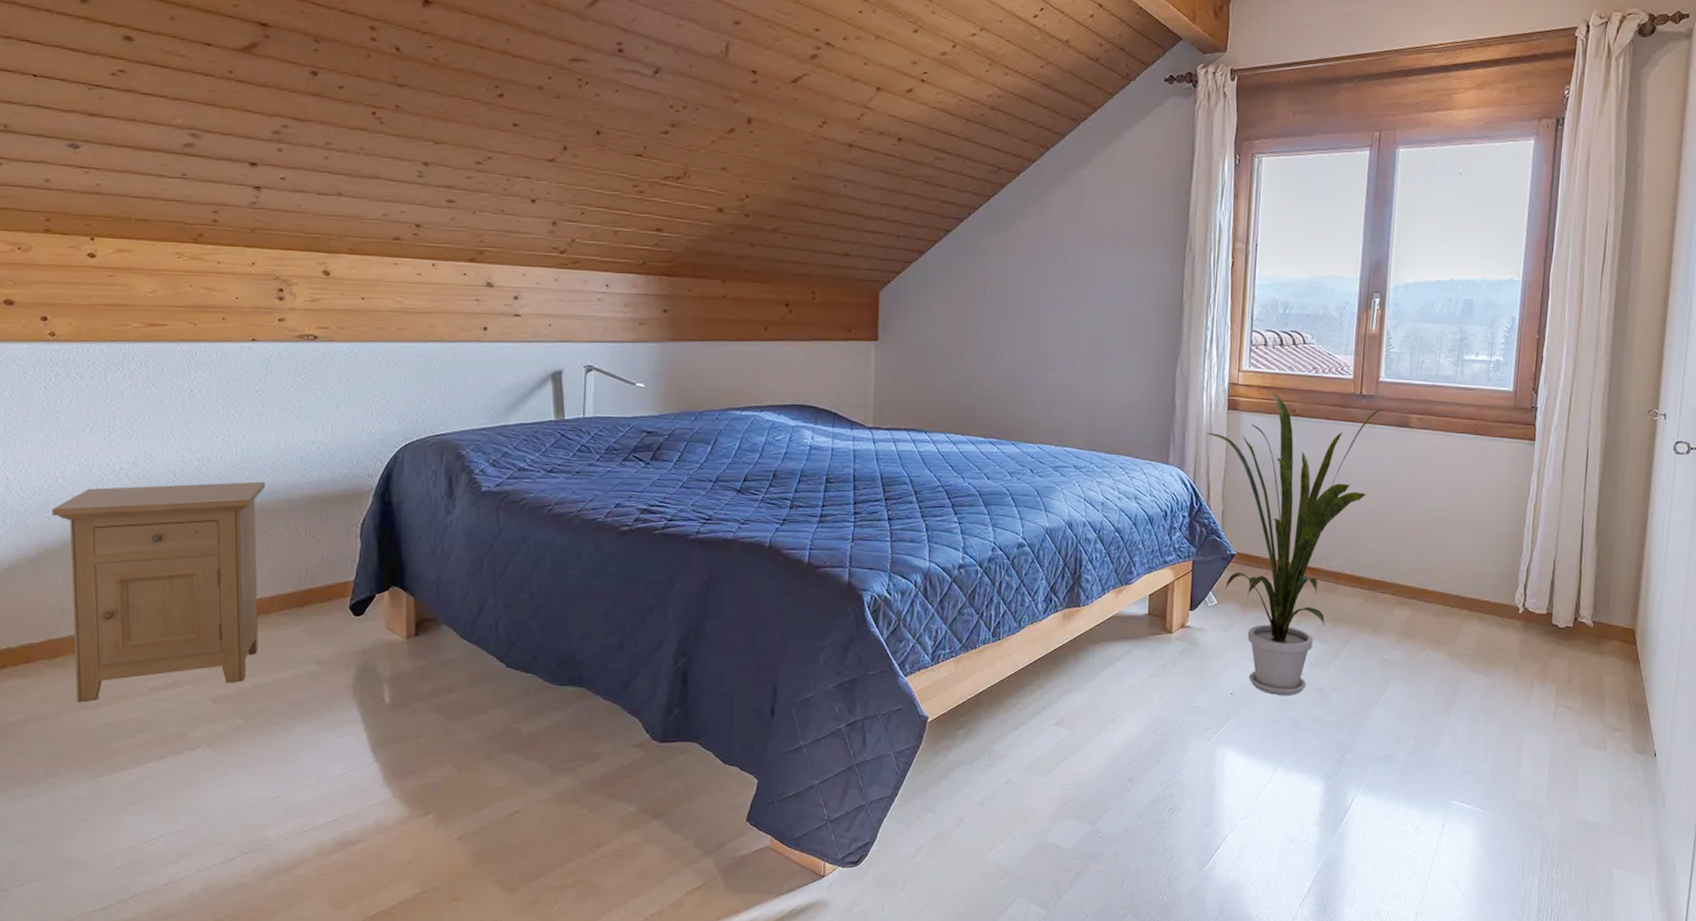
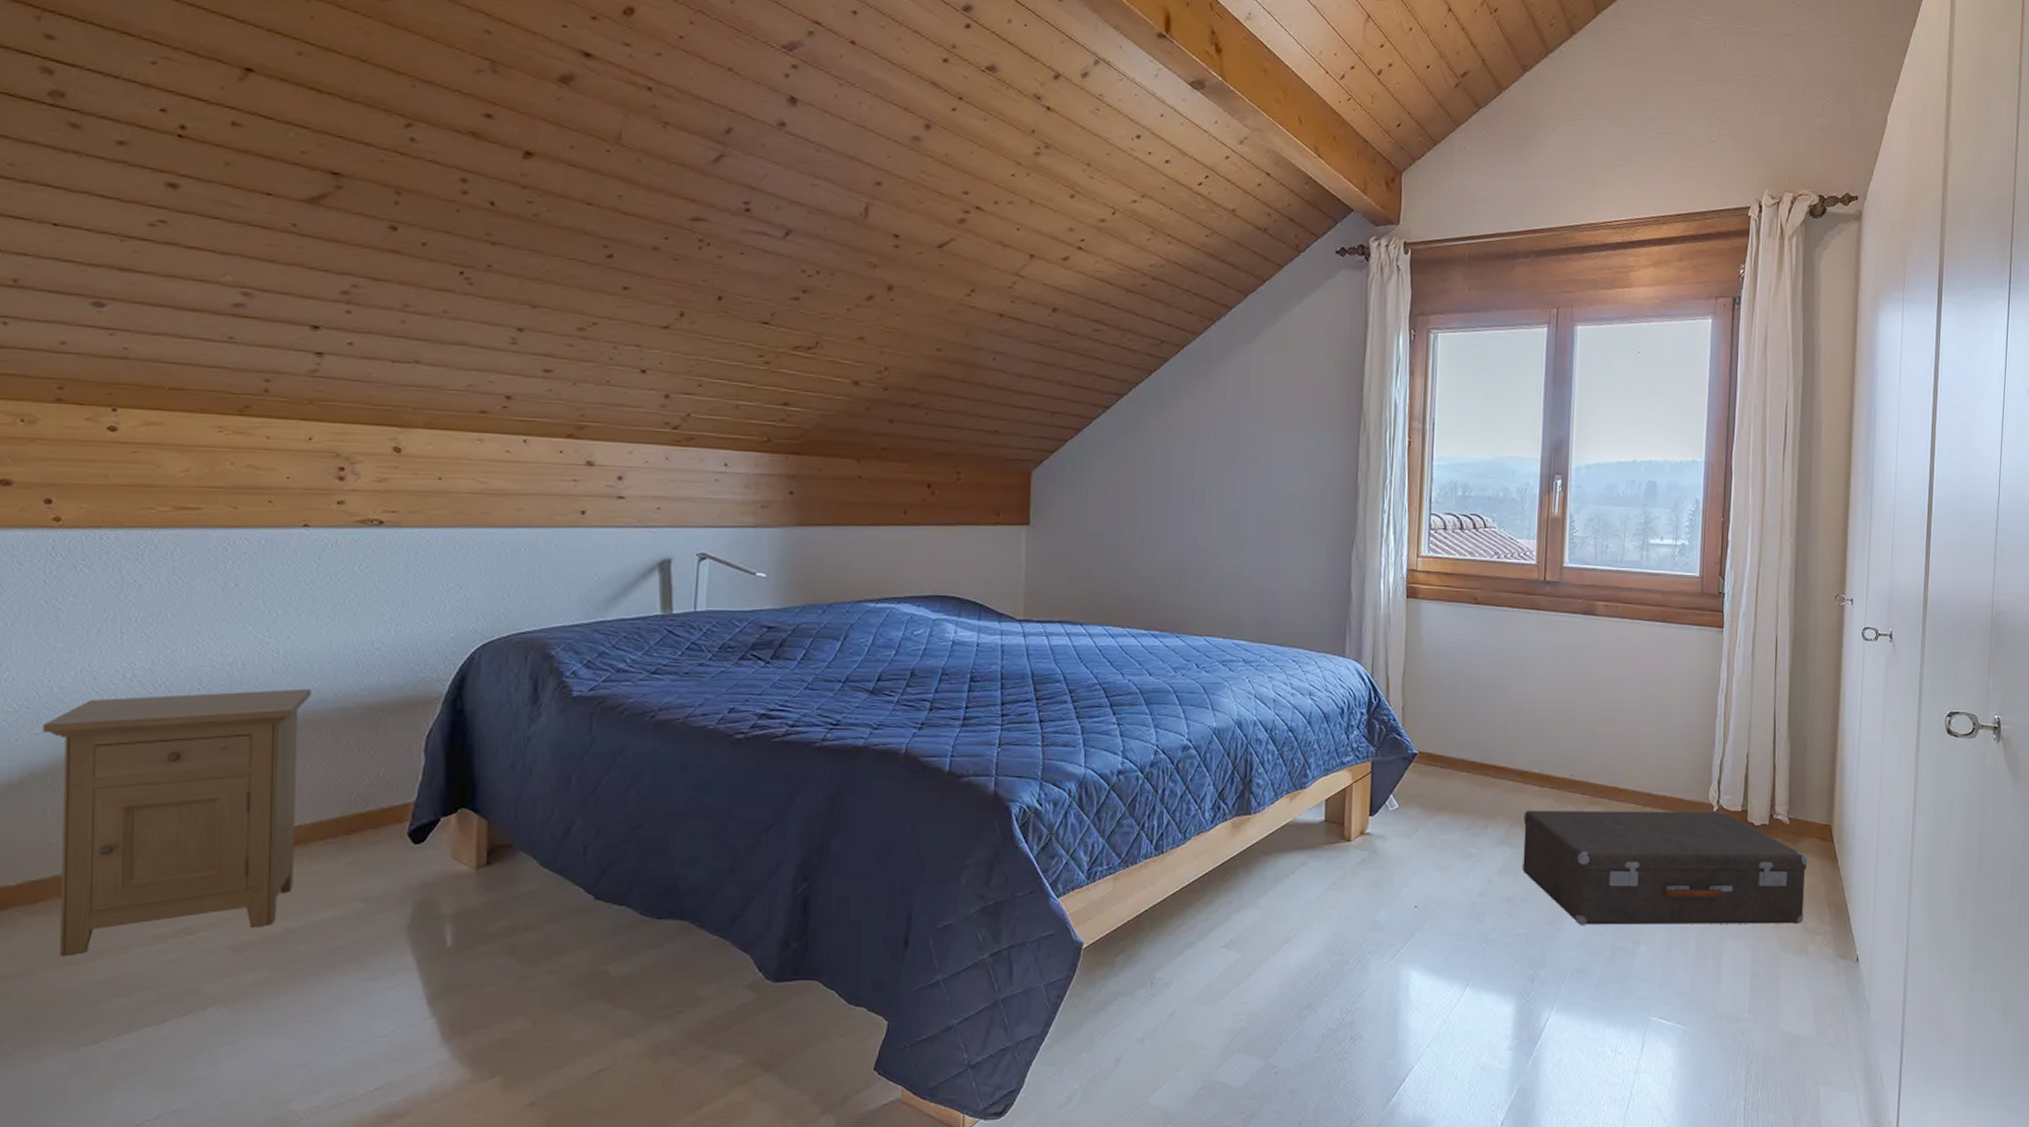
house plant: present [1205,392,1383,696] -> none [1383,579,1568,908]
suitcase: none [1333,607,1610,721] -> present [1523,809,1808,925]

